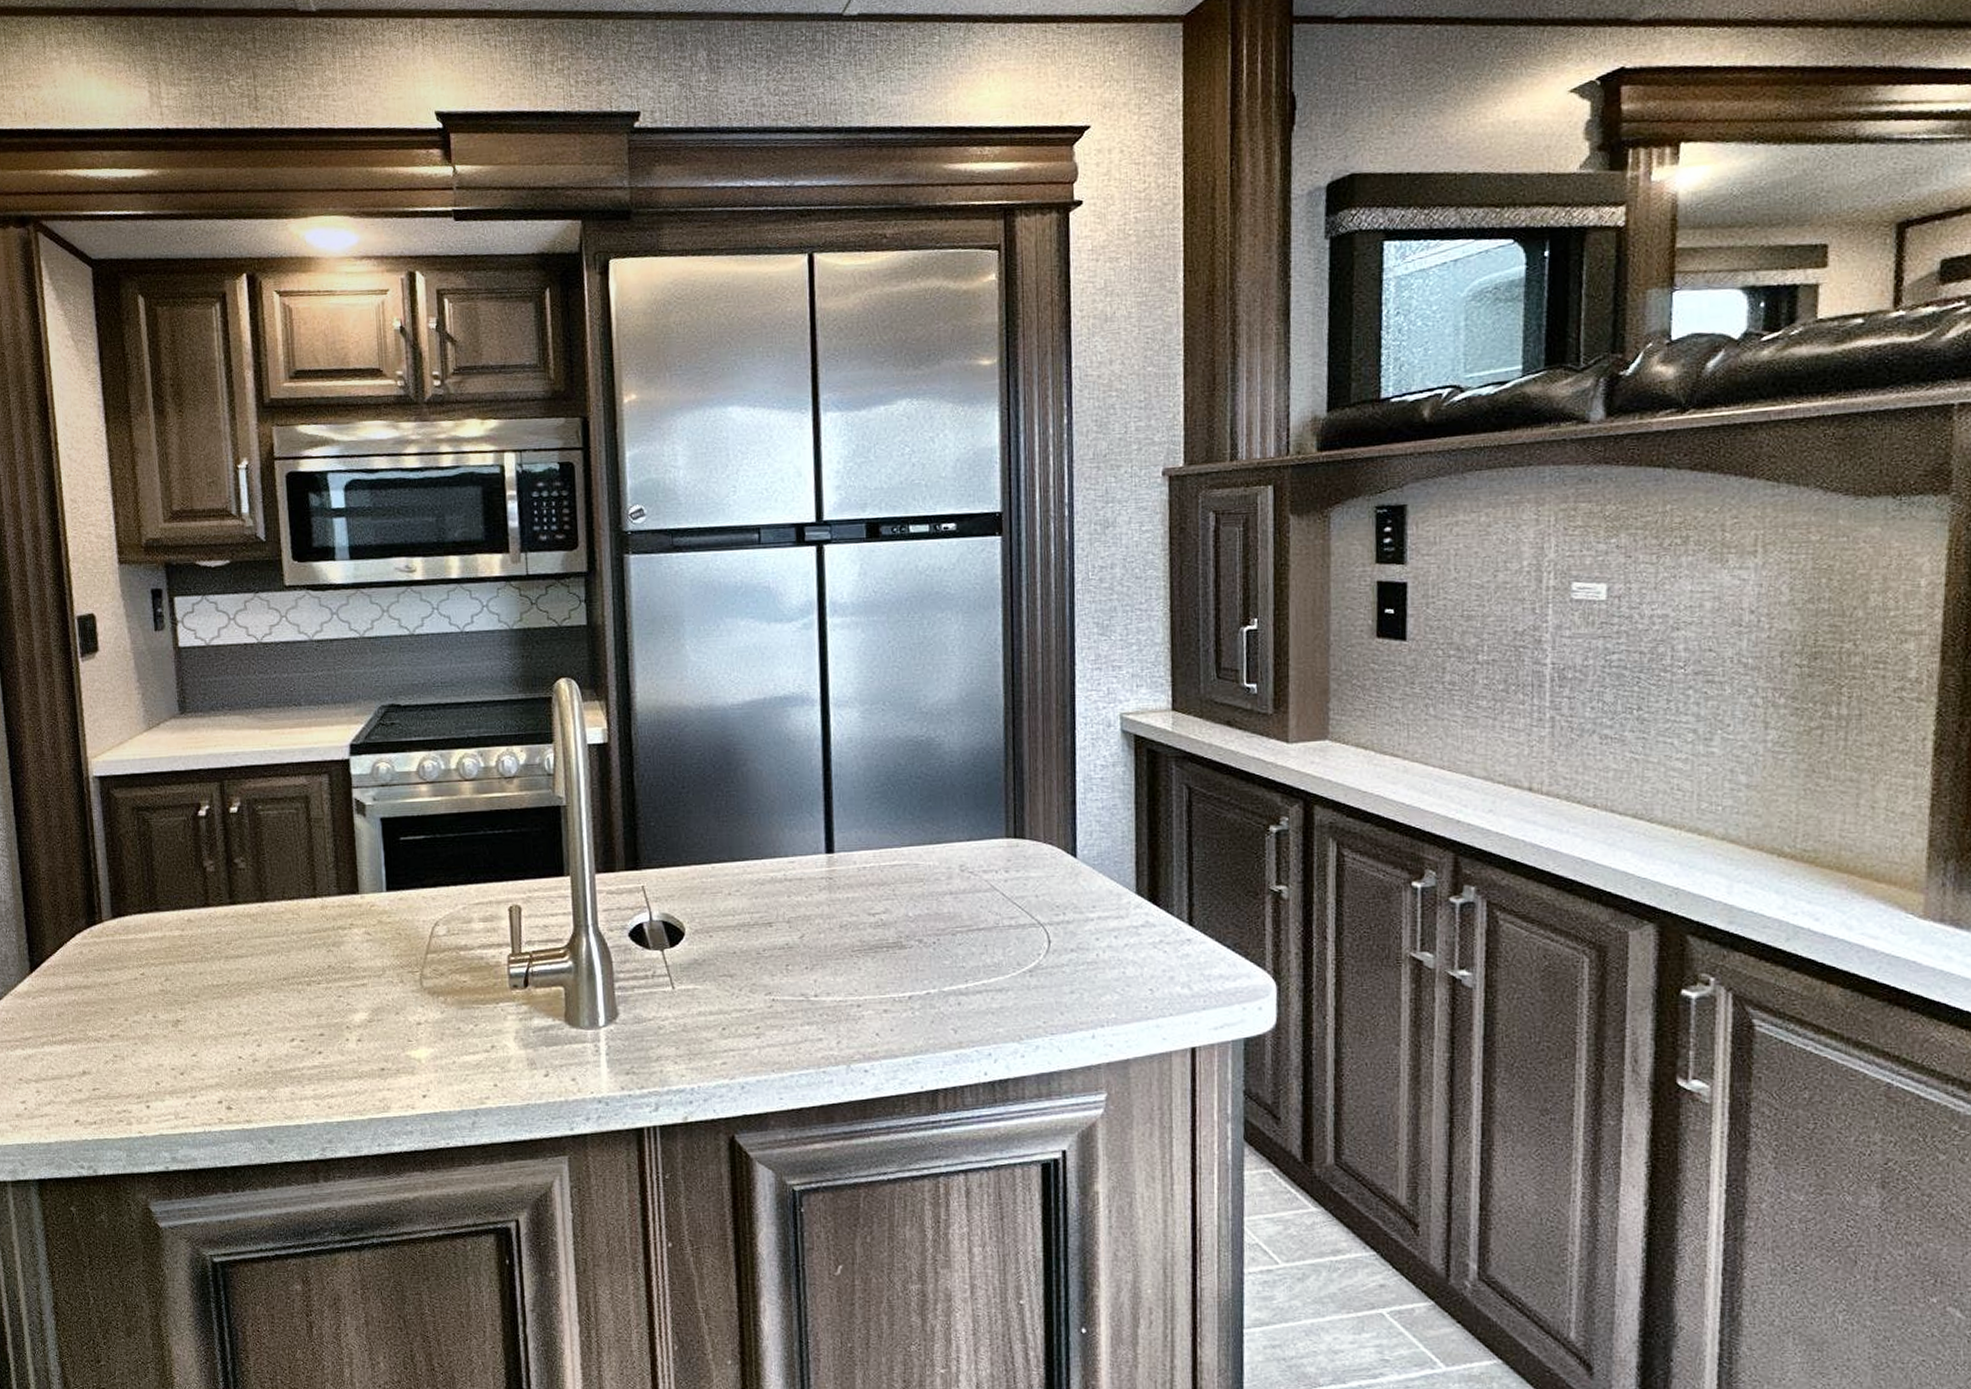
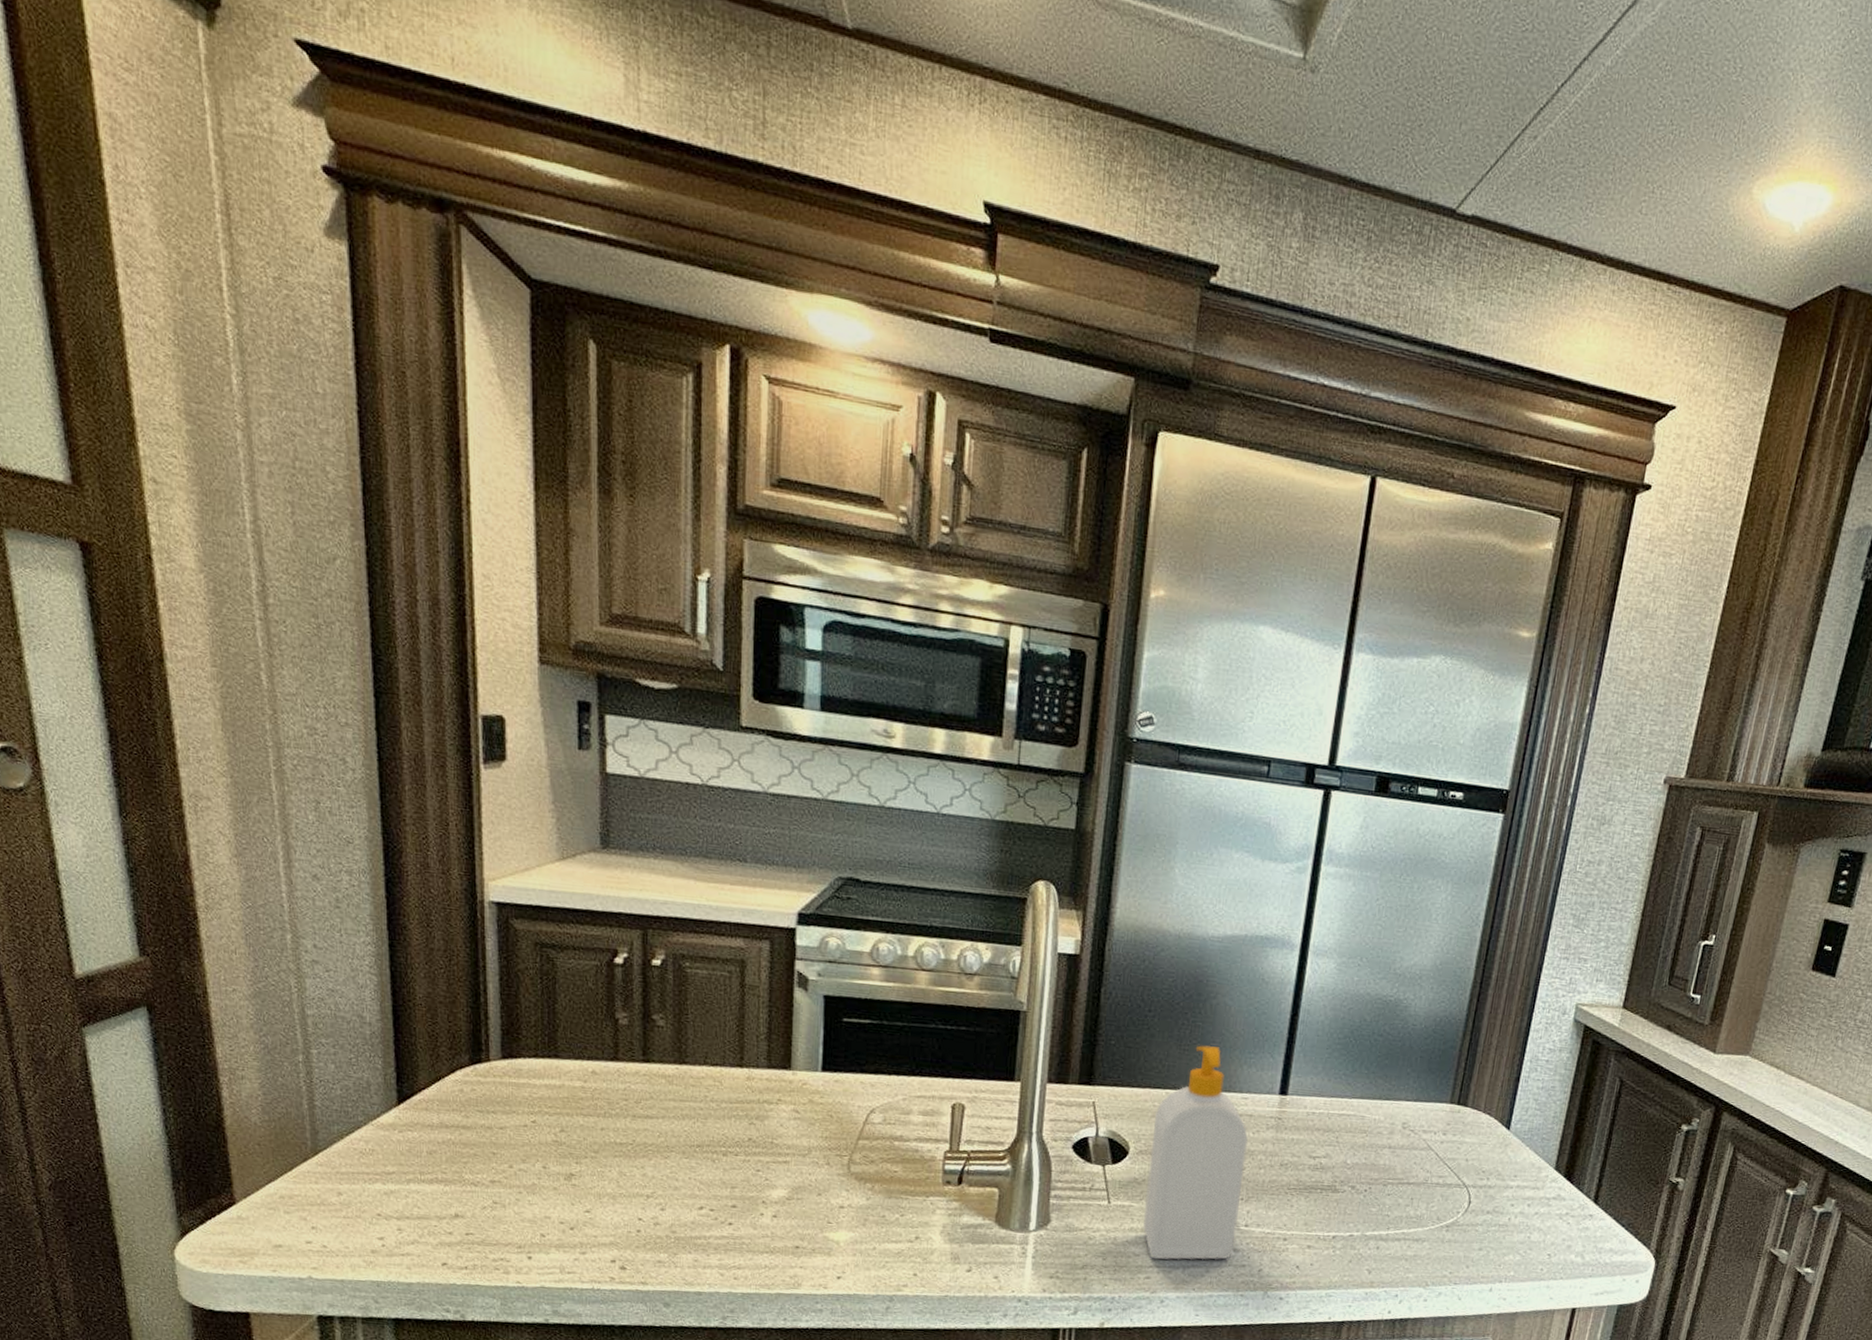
soap bottle: none [705,814,808,1043] -> present [1142,1045,1249,1260]

